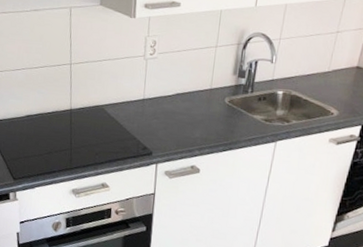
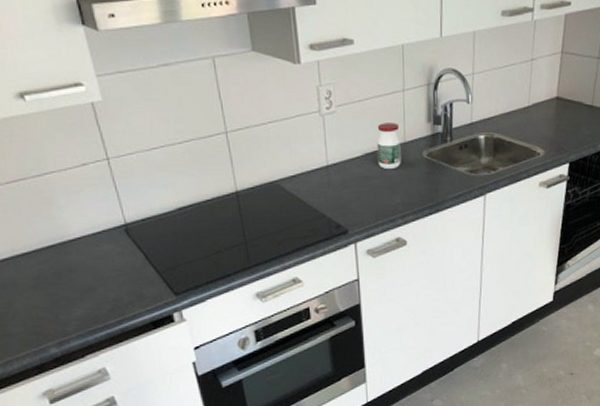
jar: none [185,71,209,110] -> present [376,122,401,170]

